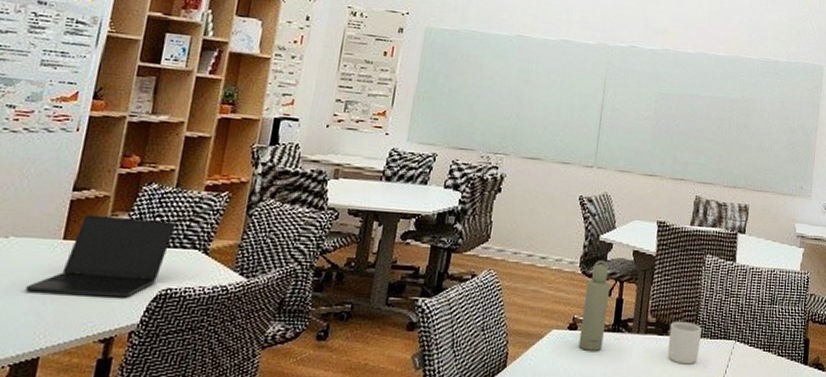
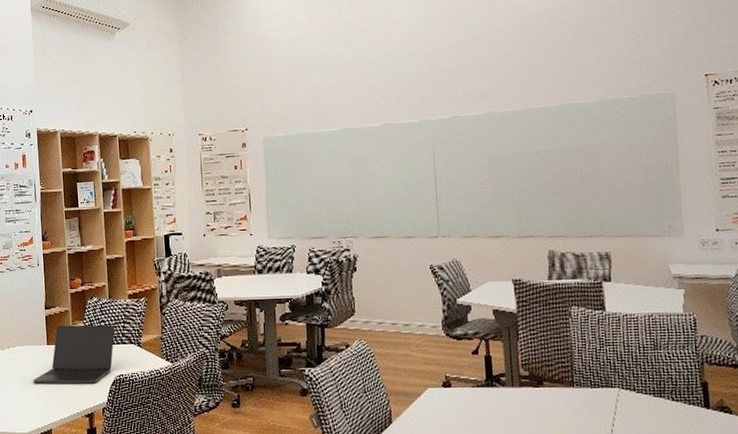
bottle: present [578,260,611,351] -> none [452,321,479,405]
mug: present [667,321,702,364] -> none [544,372,581,414]

